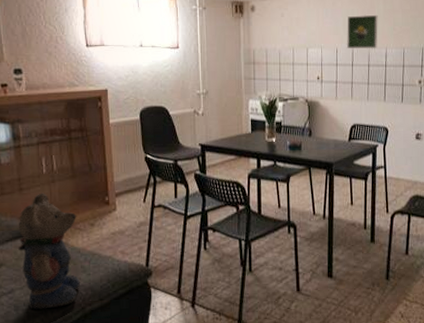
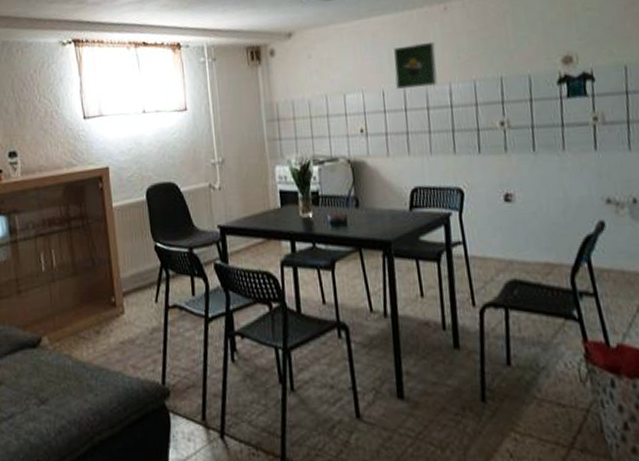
teddy bear: present [17,193,81,310] -> none [17,295,88,439]

